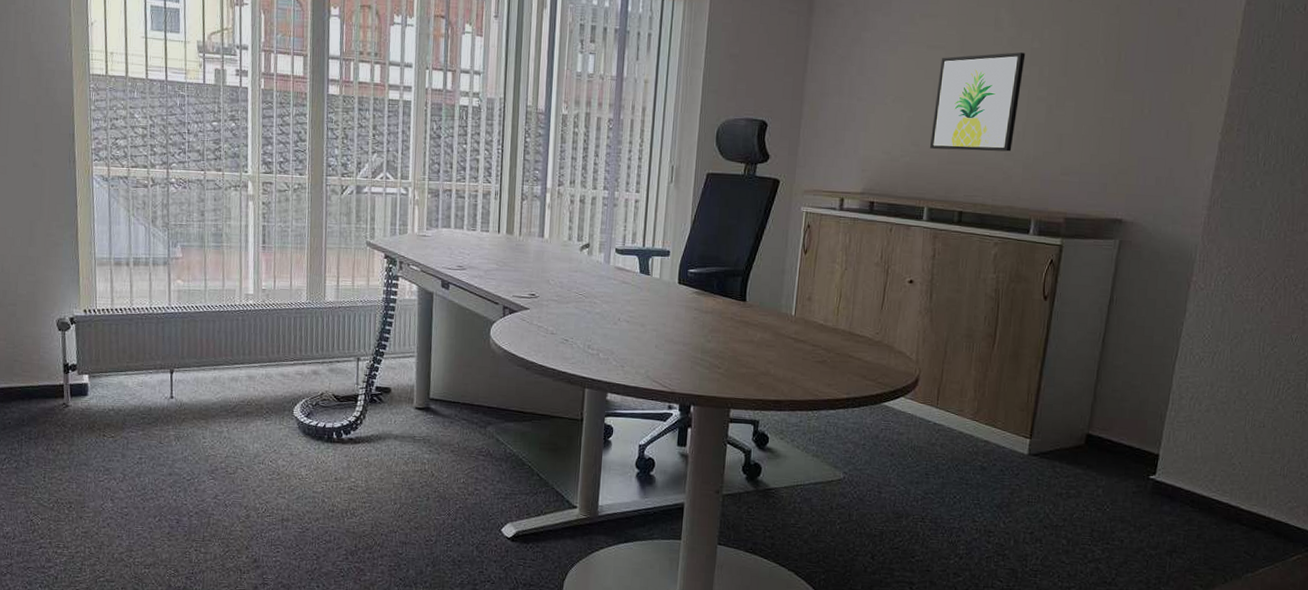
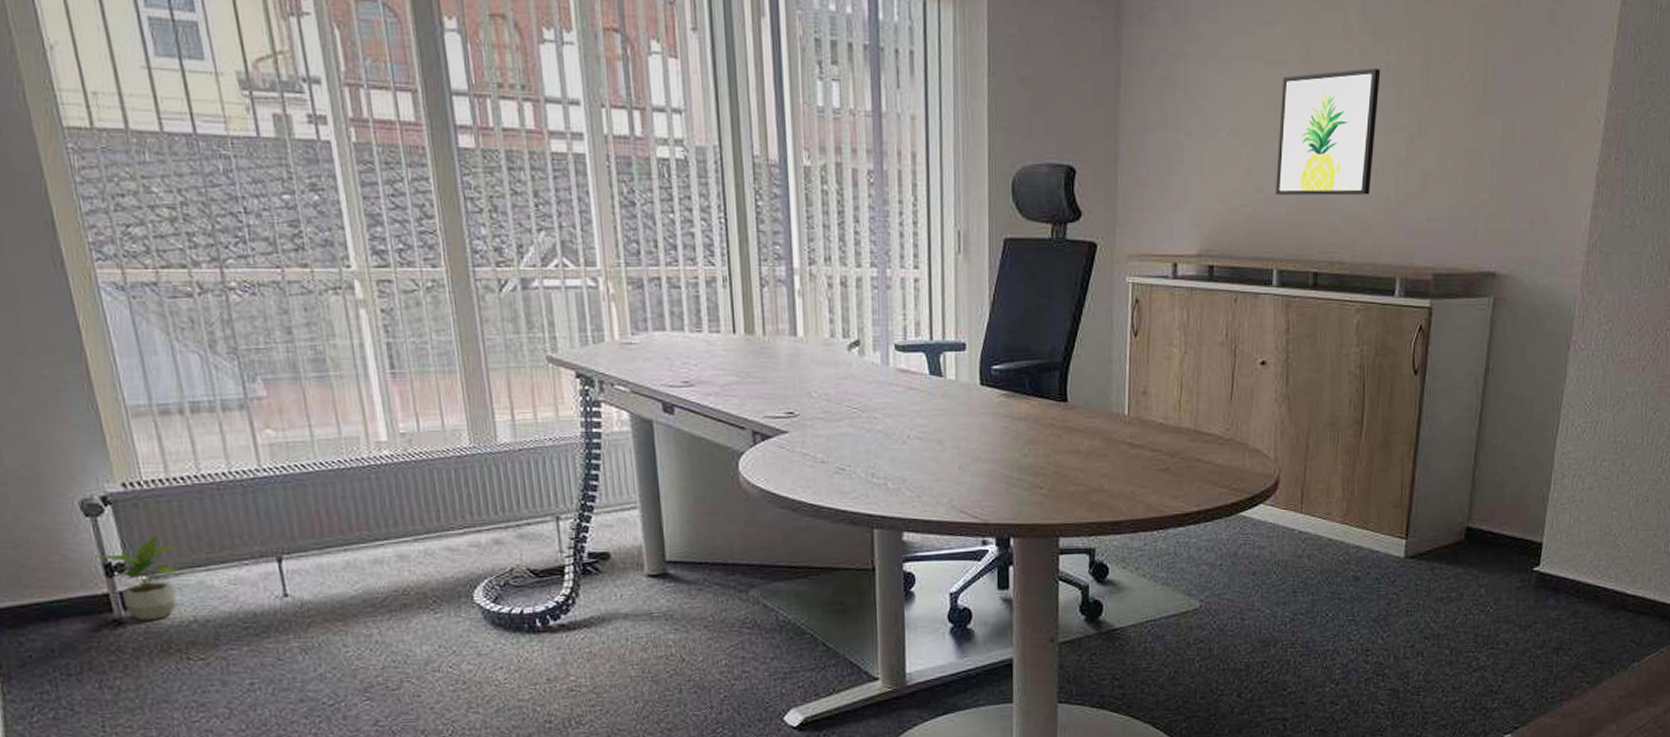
potted plant: none [59,346,114,407] -> present [94,534,183,621]

